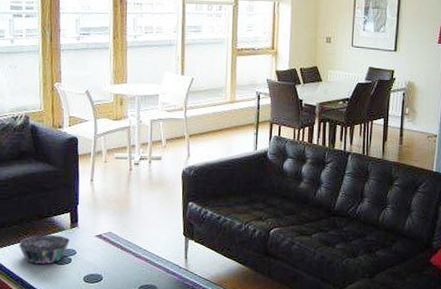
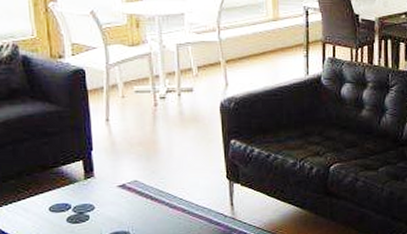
decorative bowl: present [19,235,70,265] -> none [19,188,85,225]

